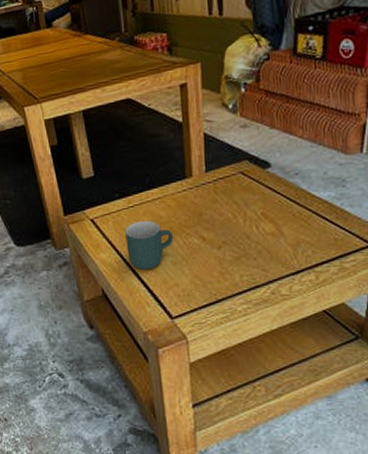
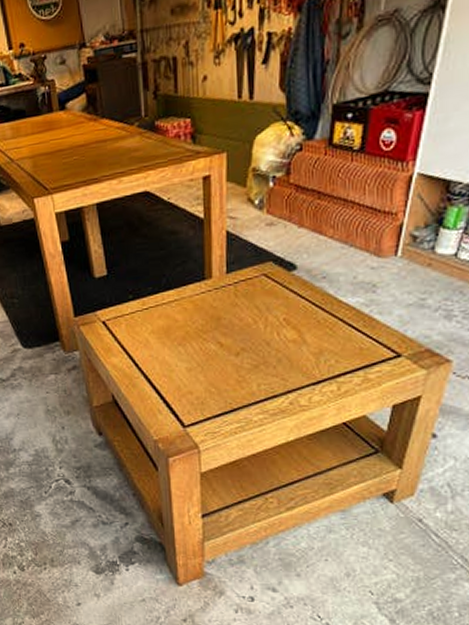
mug: present [125,220,174,270] -> none [138,323,190,376]

